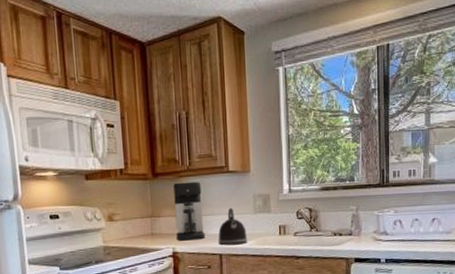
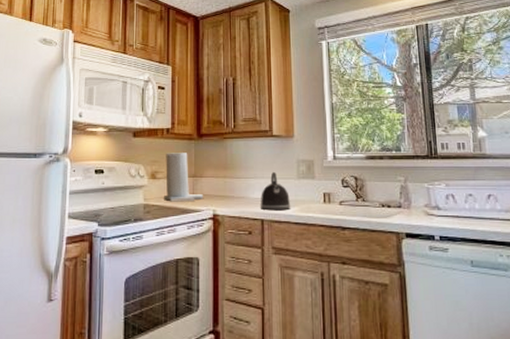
paper towel: none [121,193,163,243] -> present [164,153,204,202]
coffee maker: present [173,181,205,241] -> none [218,144,247,203]

